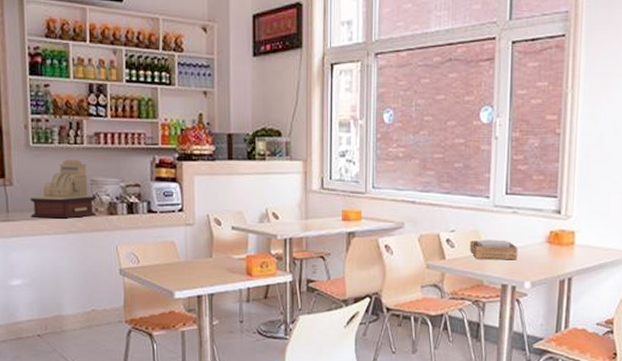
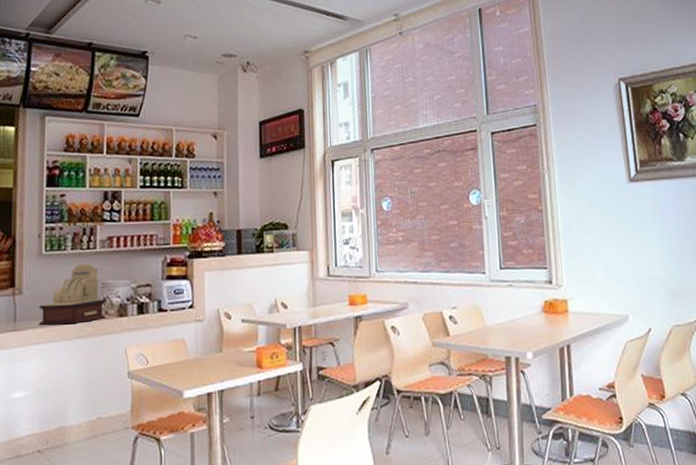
napkin holder: present [470,239,518,260] -> none [472,312,518,334]

